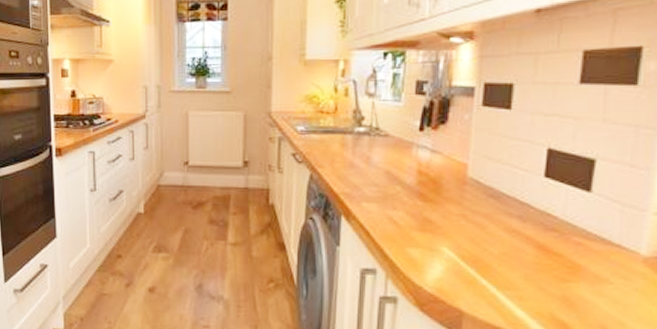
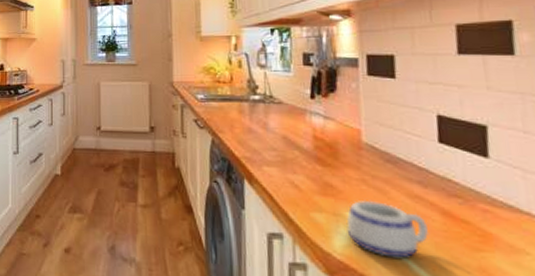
mug: none [441,234,521,290] -> present [346,199,430,258]

